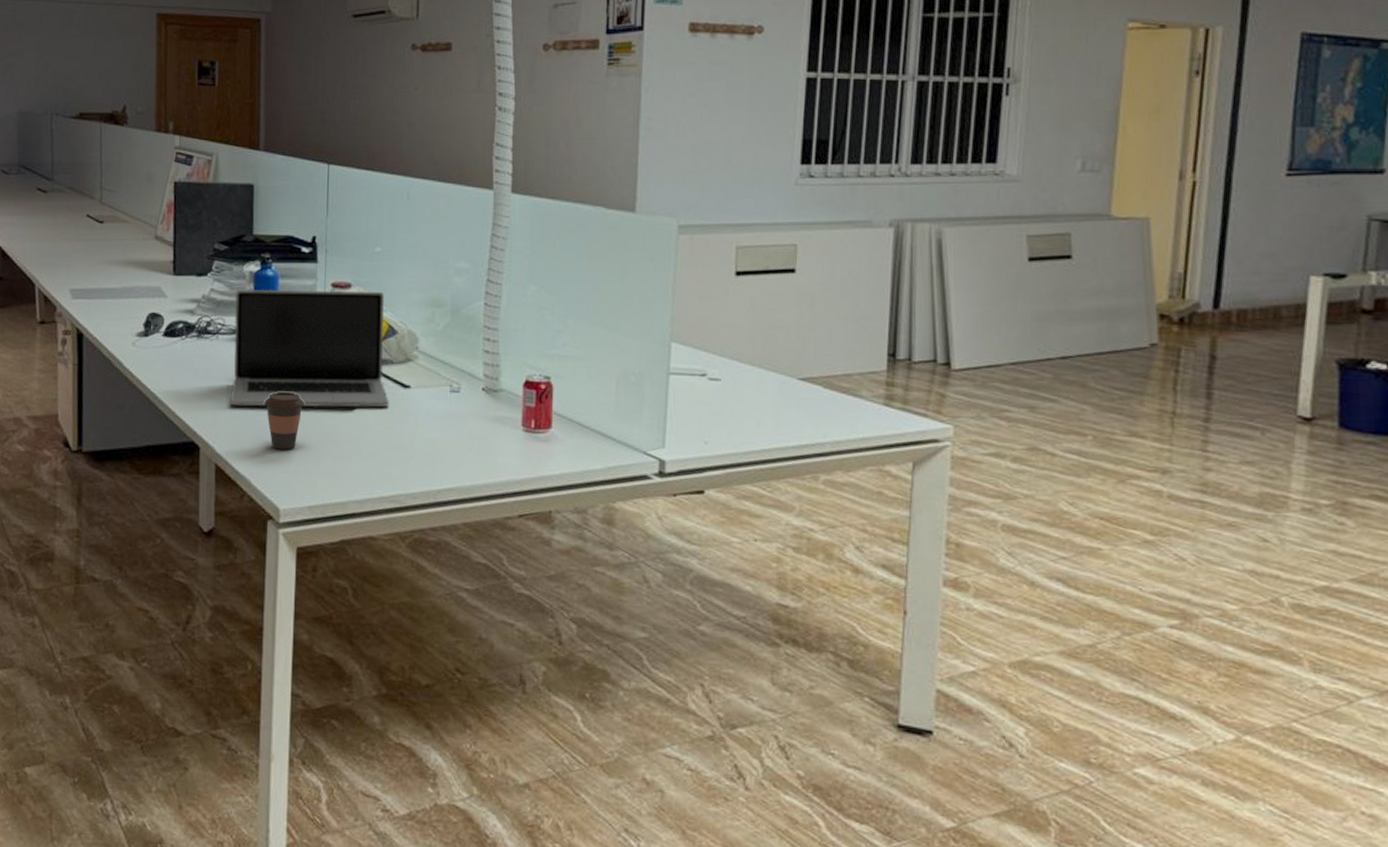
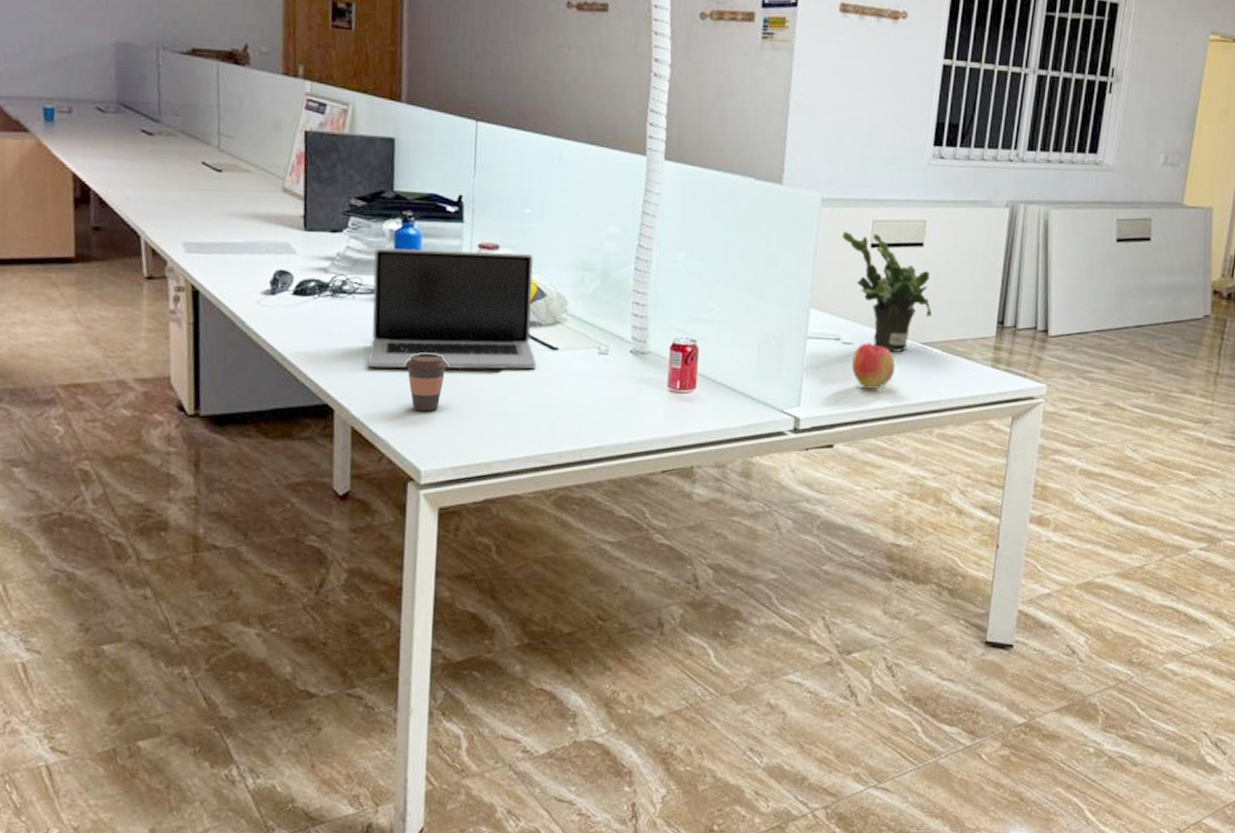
potted plant: none [702,259,809,388] -> present [842,231,932,352]
apple: none [720,379,771,430] -> present [851,343,896,389]

